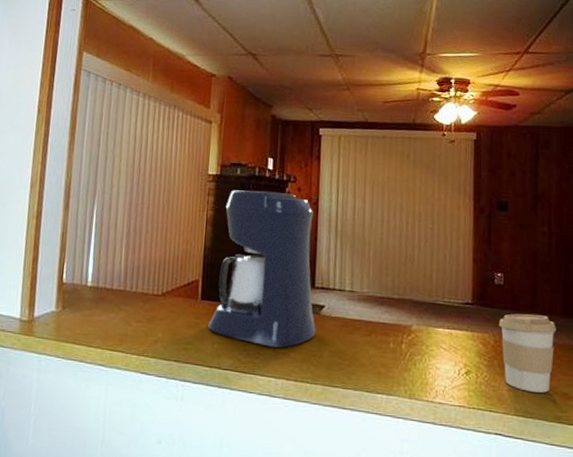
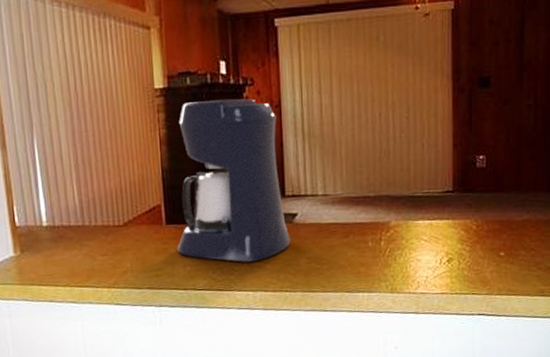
coffee cup: present [499,313,556,393] -> none [481,193,541,271]

